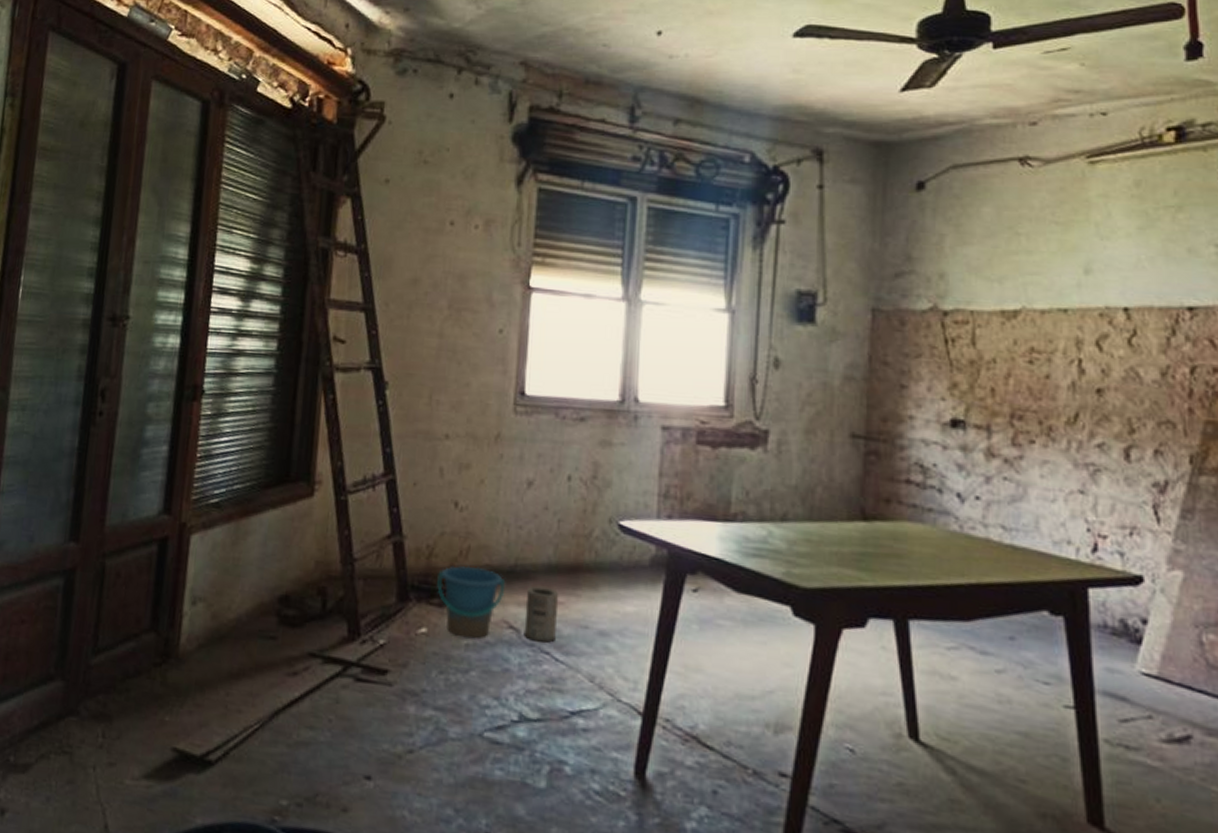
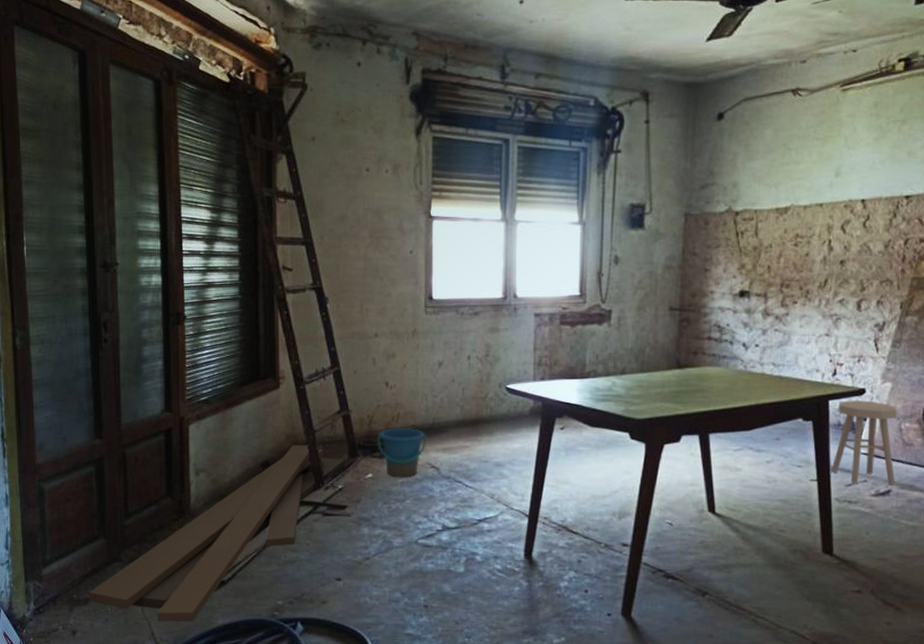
wooden plank: none [29,575,393,816] -> present [88,445,346,622]
paint can: present [523,586,559,643] -> none [442,436,466,475]
stool: none [1096,591,1199,729] -> present [831,400,898,485]

